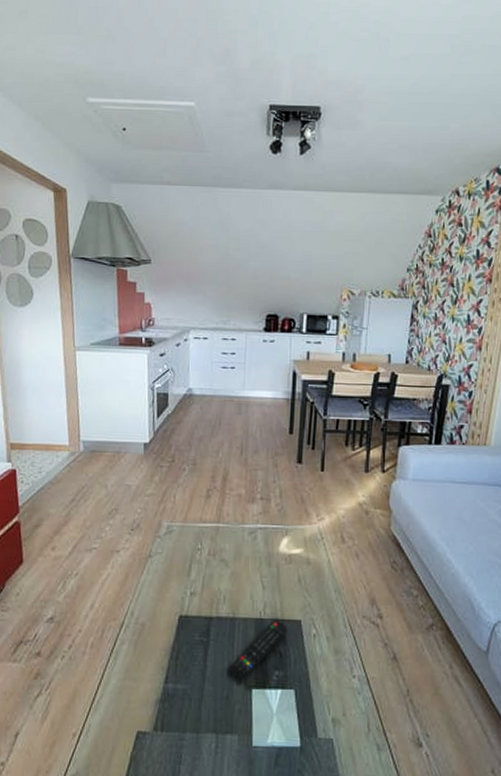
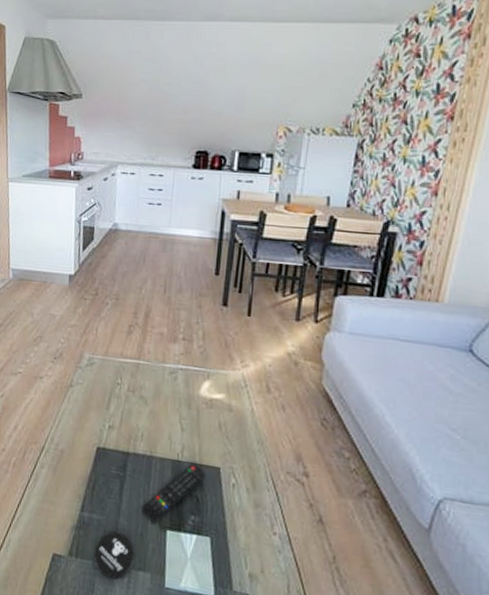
coaster: none [181,699,221,748] -> present [94,532,134,581]

